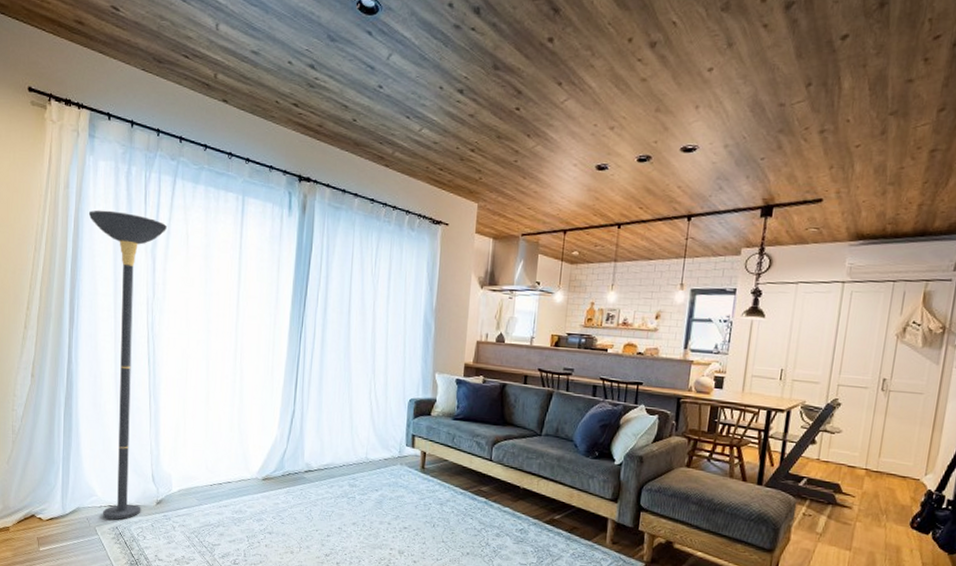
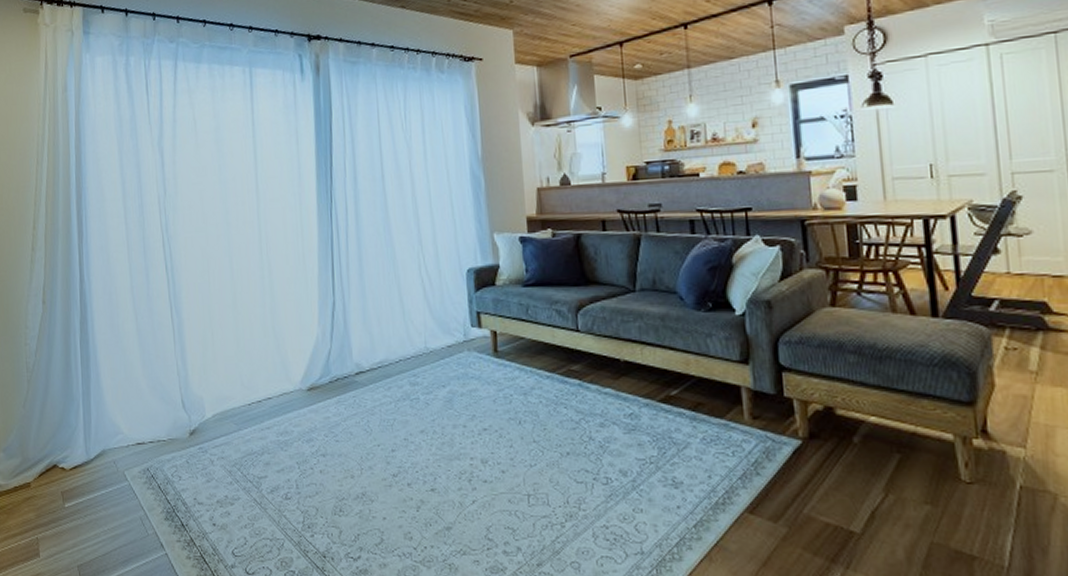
floor lamp: present [88,210,167,520] -> none [89,107,173,460]

